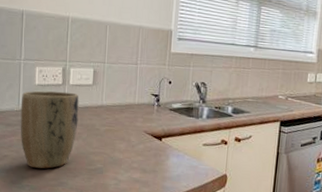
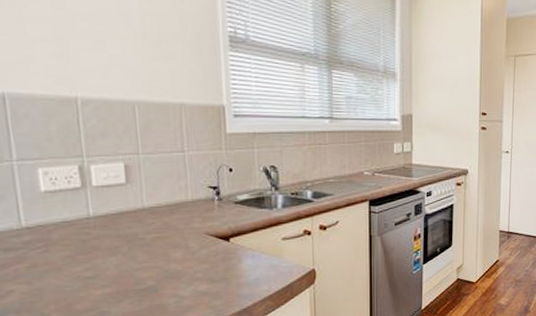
plant pot: present [20,90,79,169] -> none [22,196,113,300]

